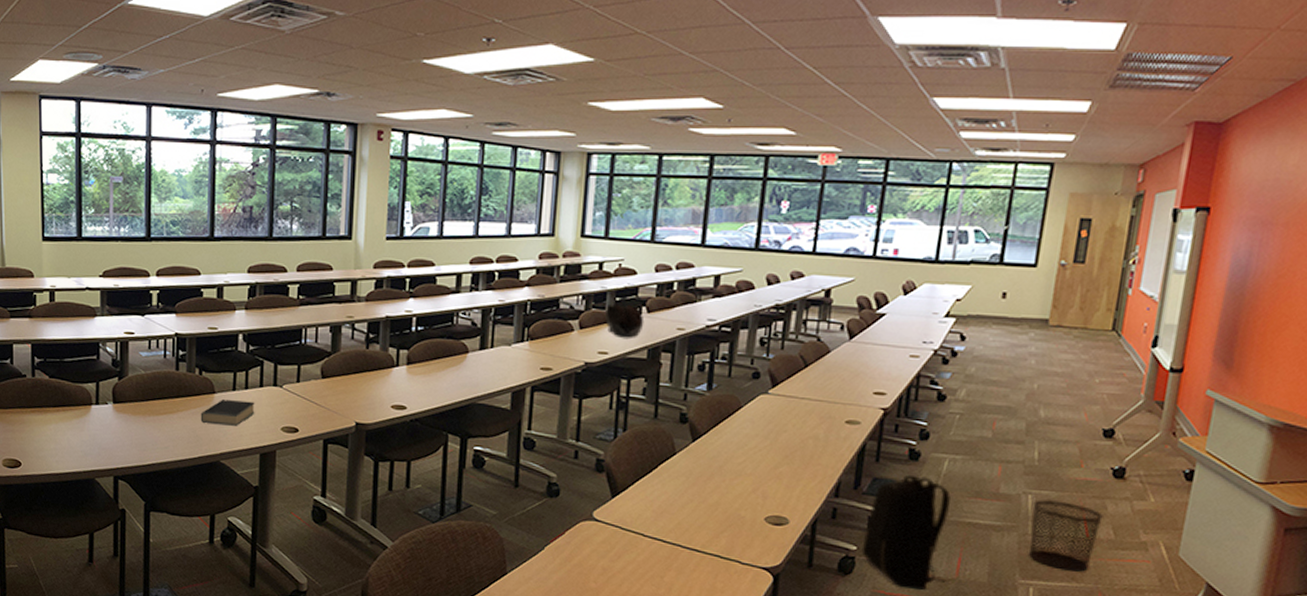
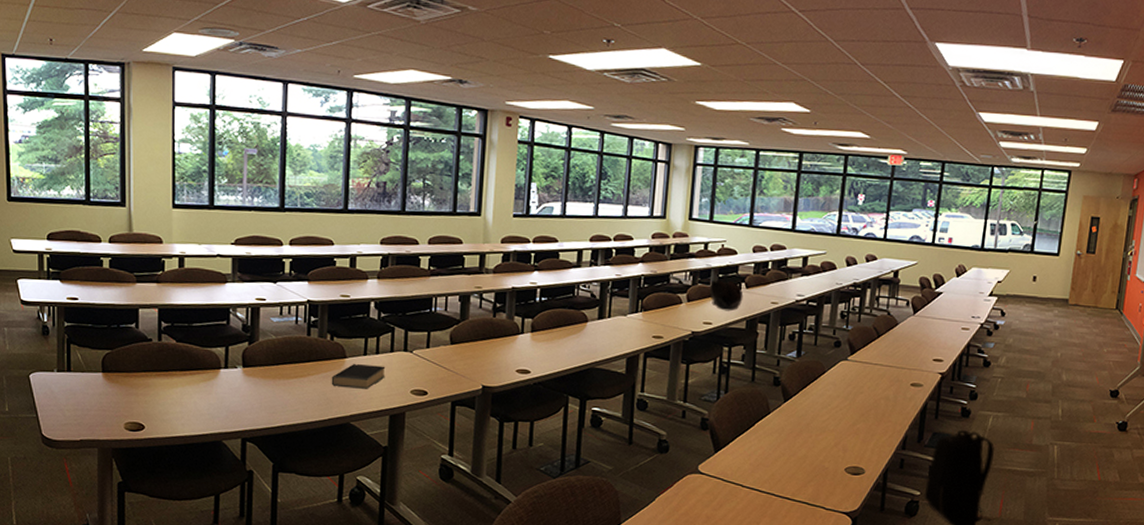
waste bin: present [1029,499,1103,572] -> none [1055,448,1111,509]

